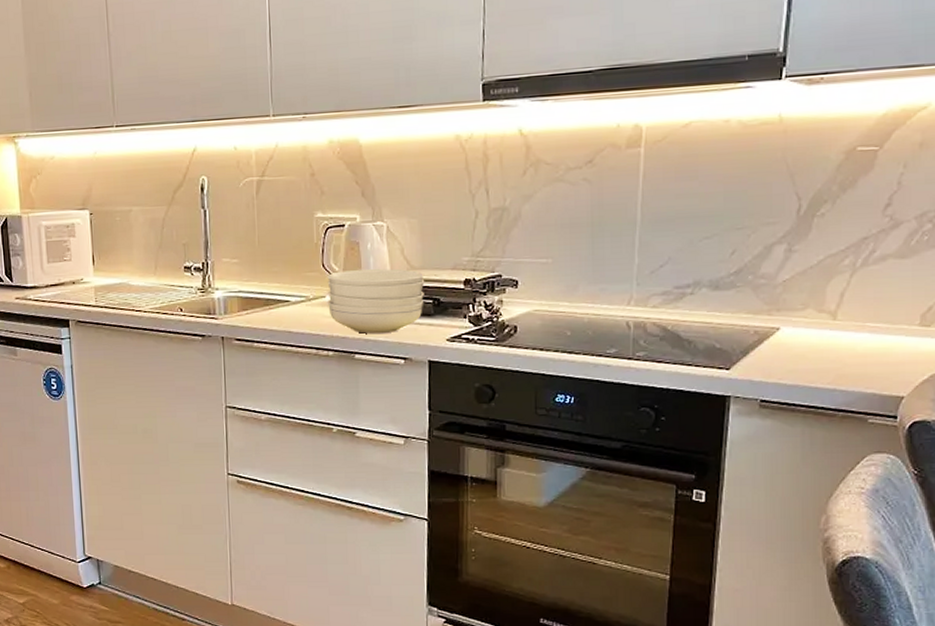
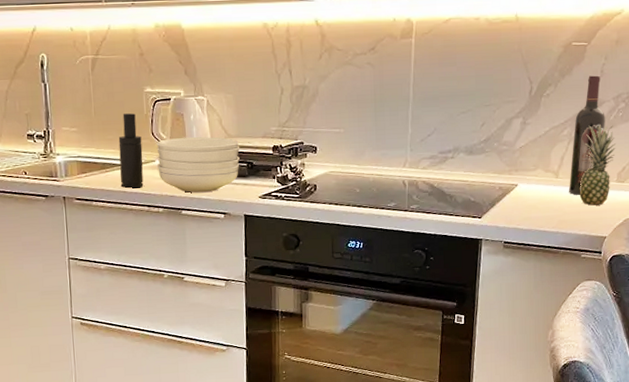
soap dispenser: none [284,242,312,328] -> present [118,113,144,189]
wine bottle: none [850,188,905,342] -> present [568,75,606,195]
fruit: none [866,252,918,356] -> present [579,125,615,206]

